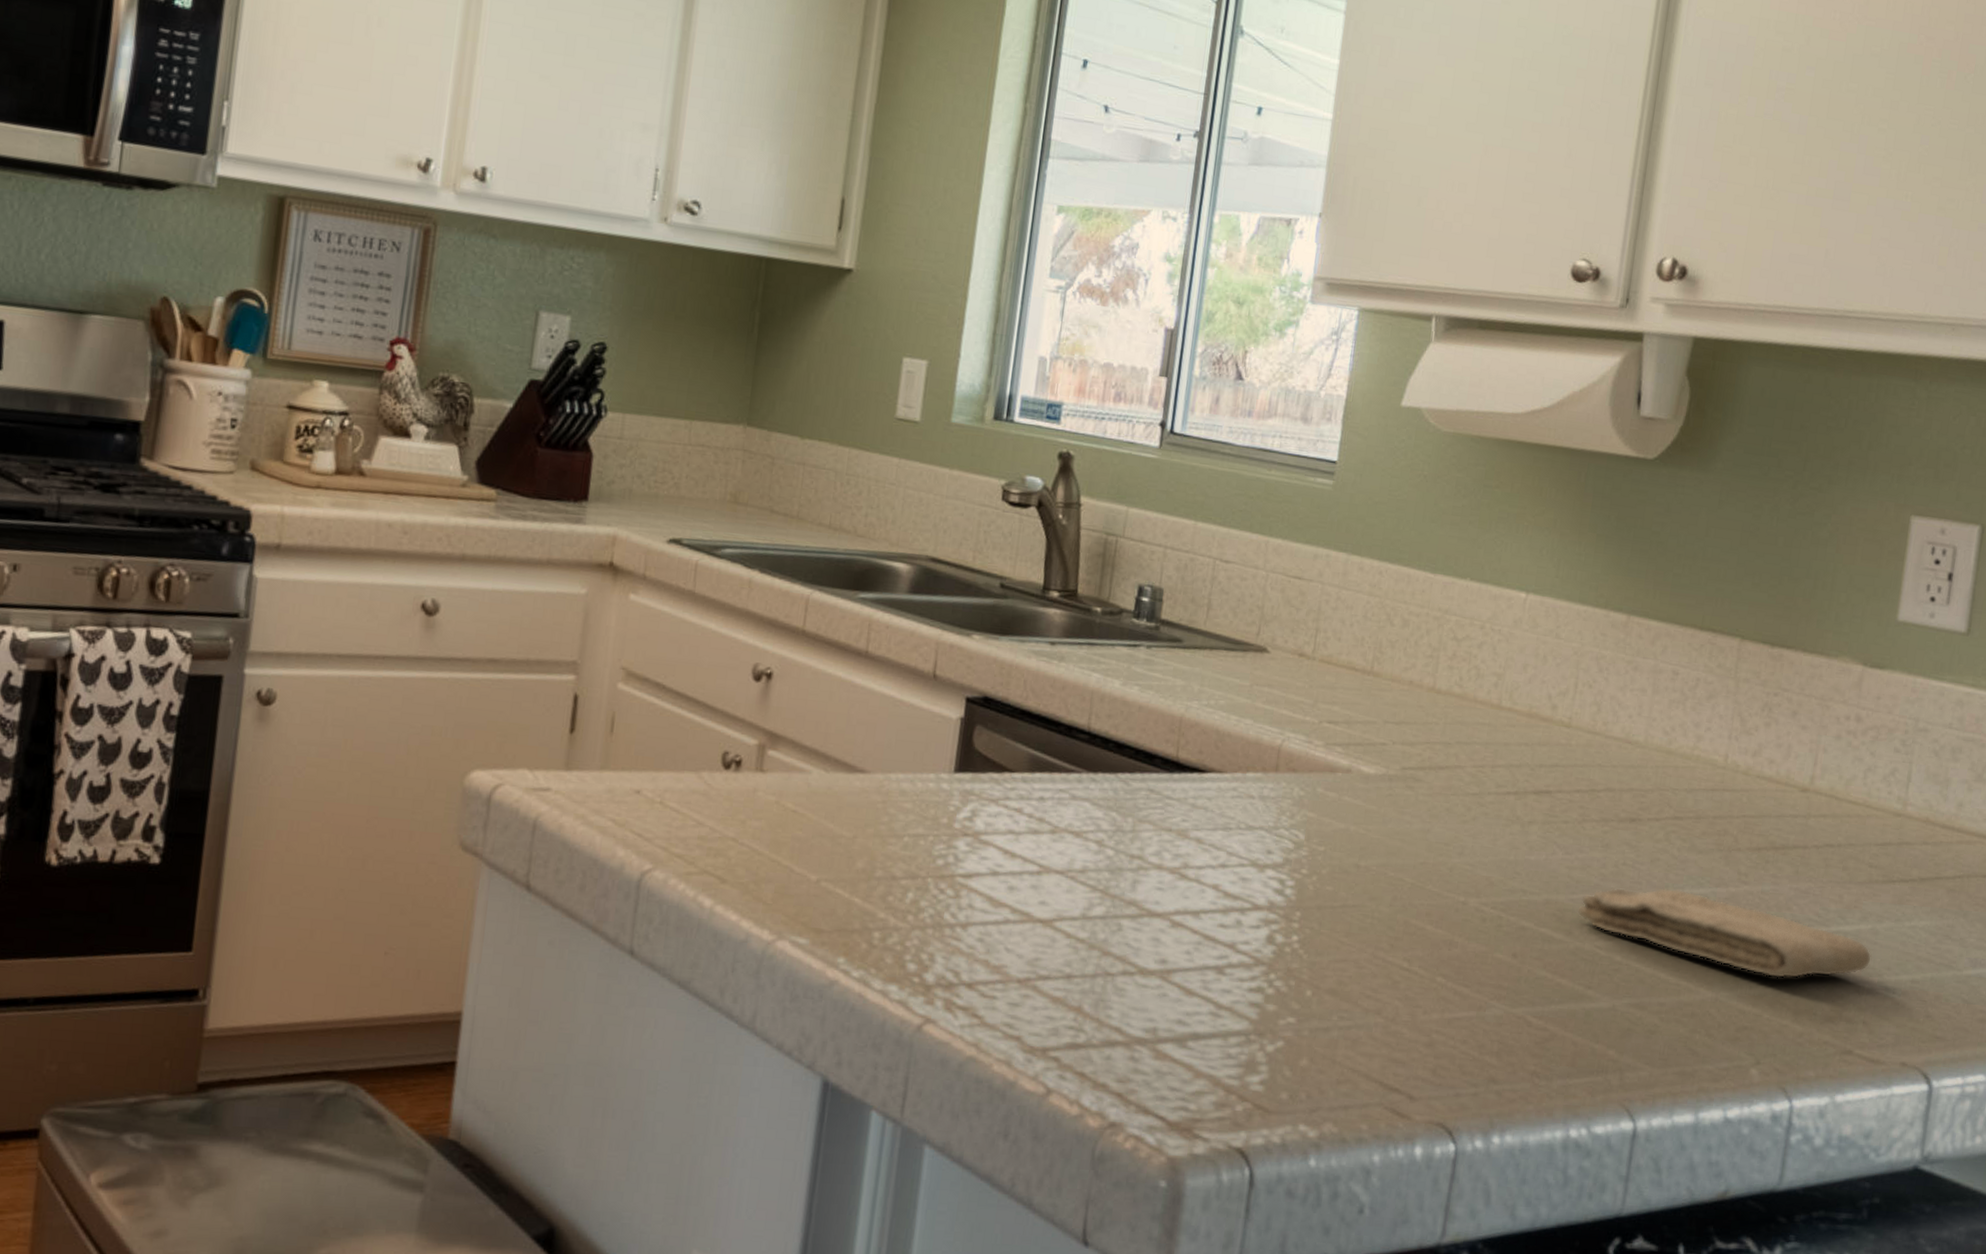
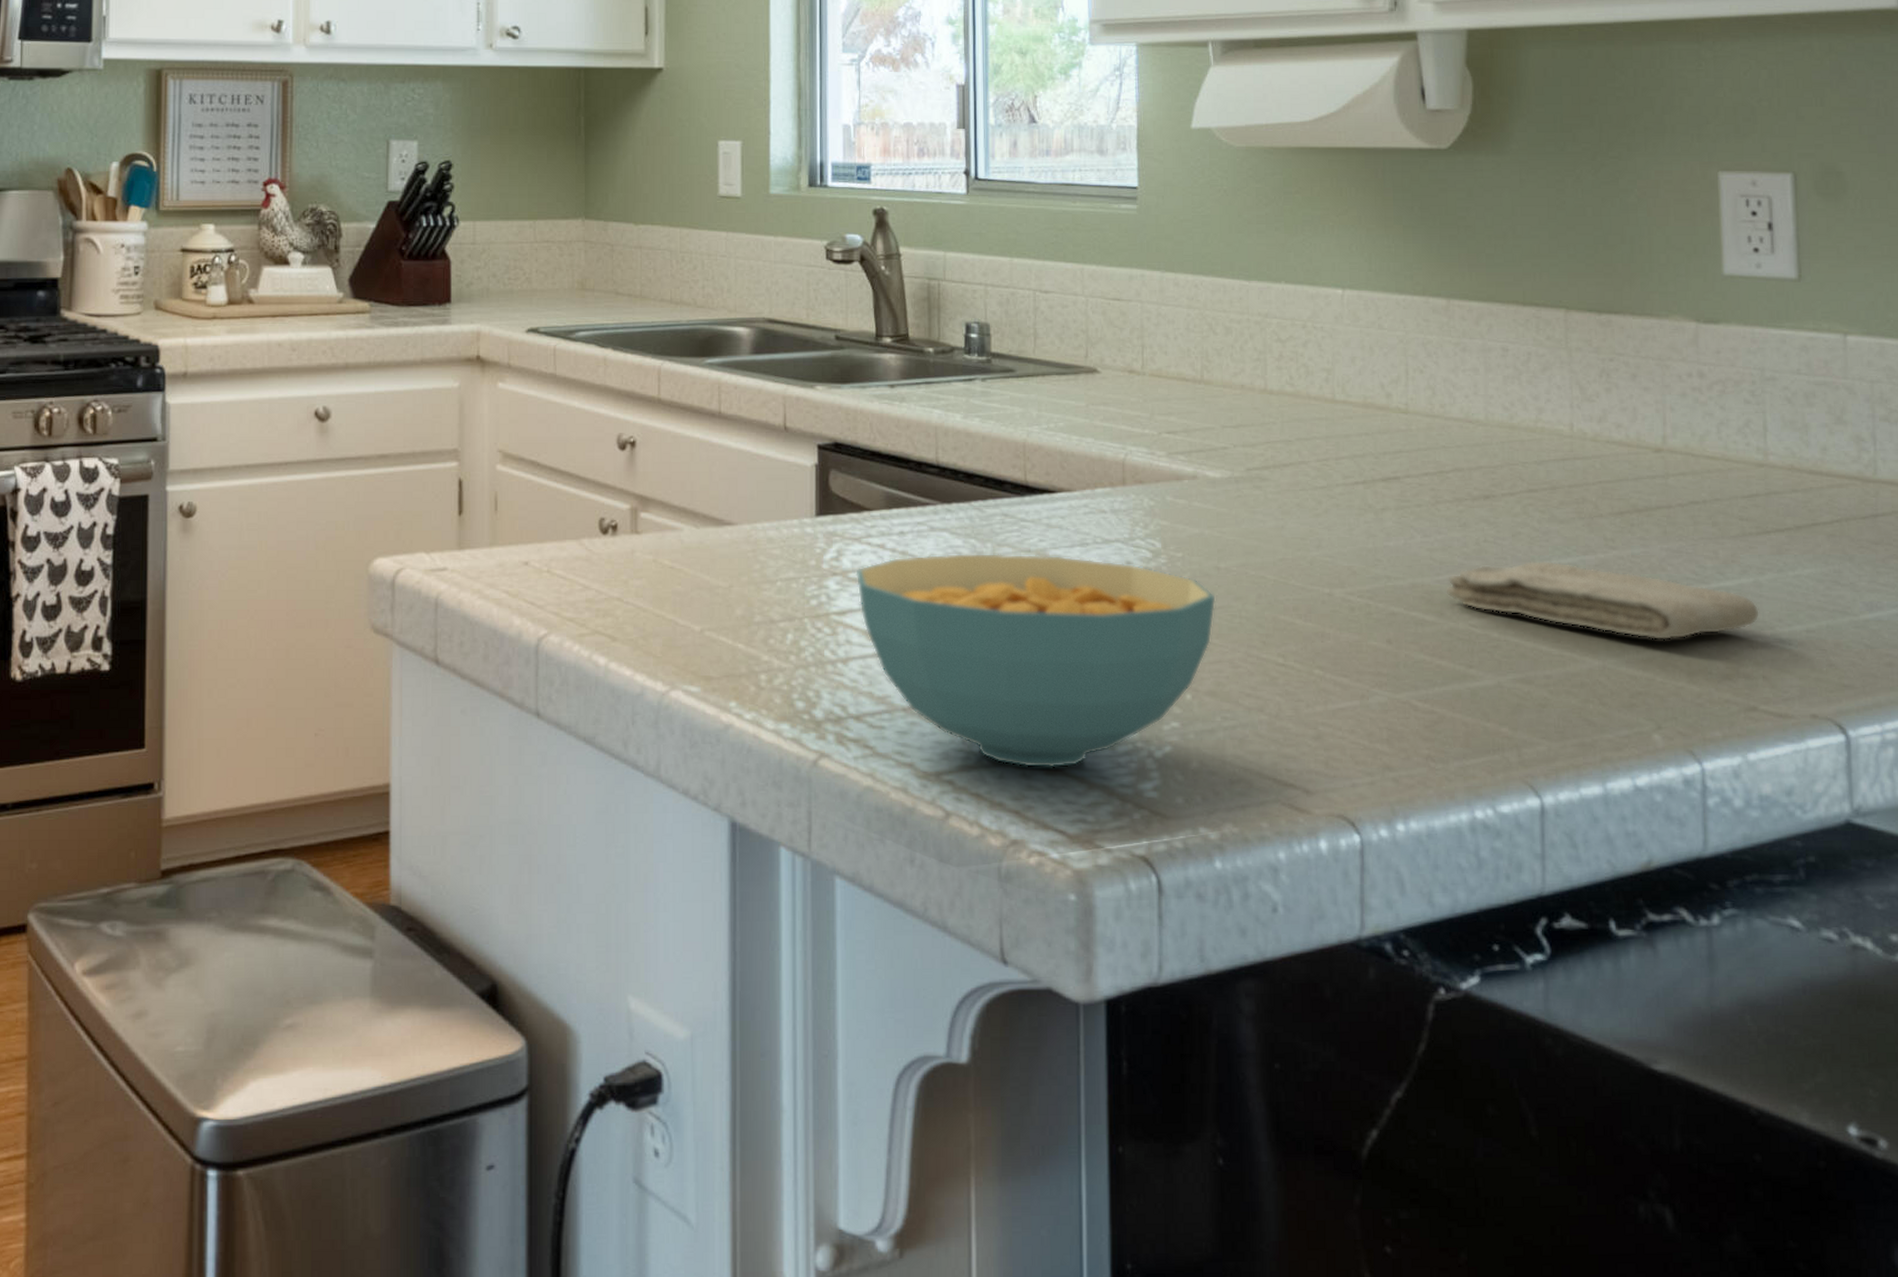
cereal bowl: none [987,823,1351,1054] -> present [855,553,1216,768]

